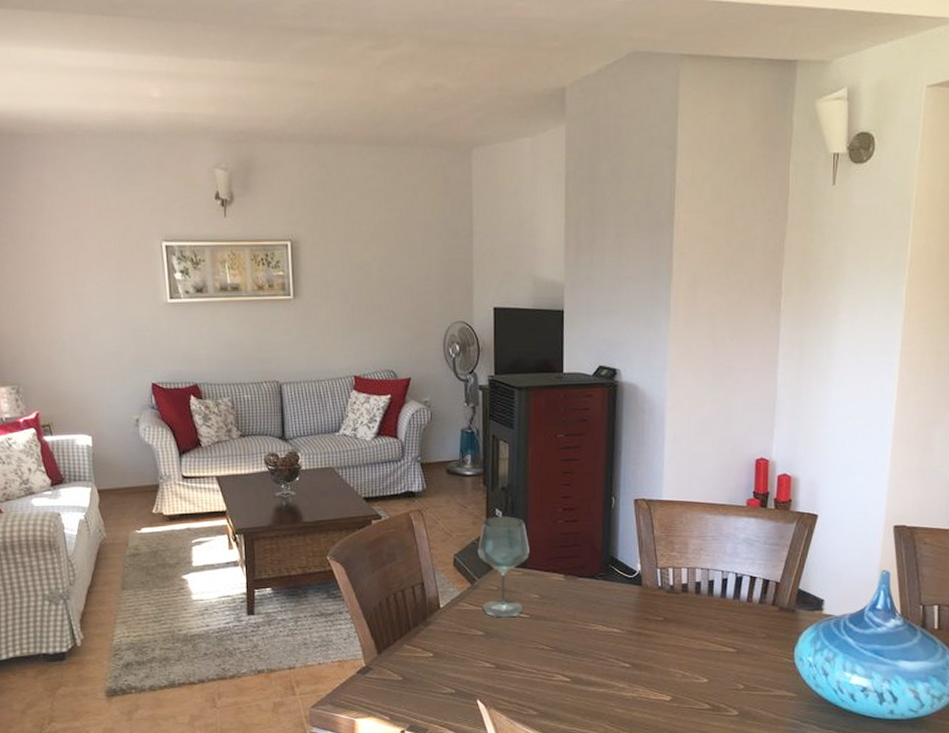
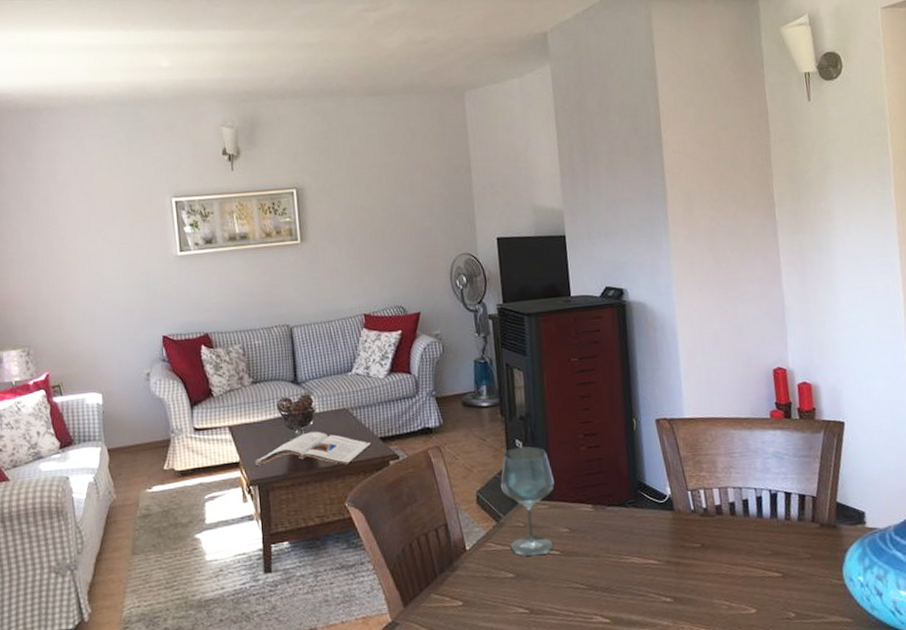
magazine: none [240,487,354,521] -> present [254,431,371,466]

